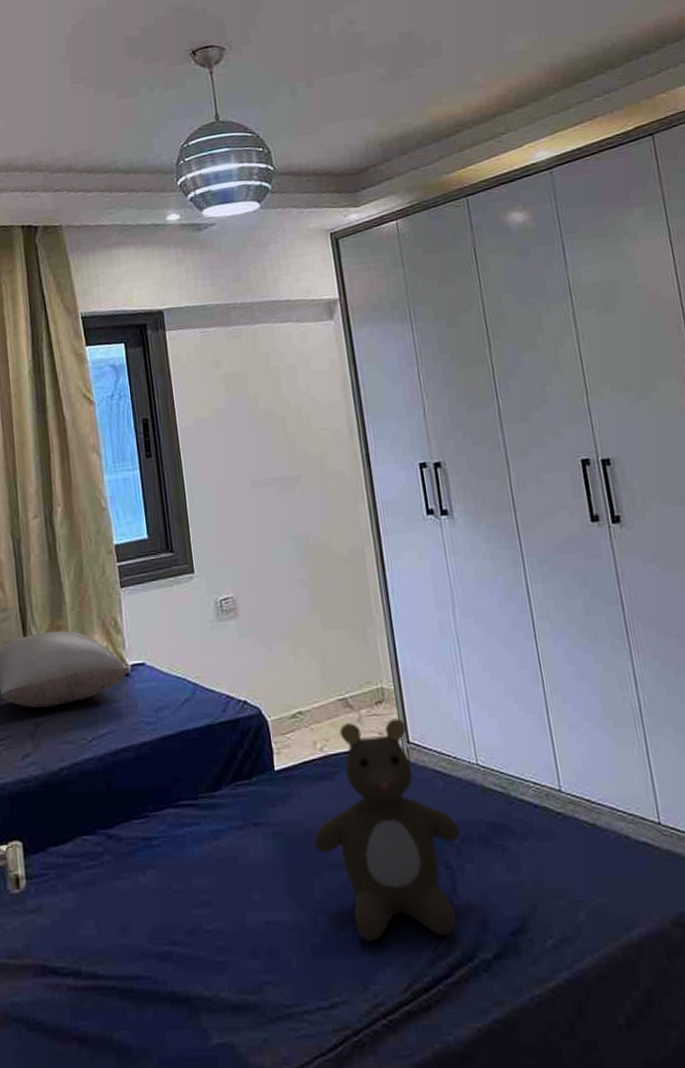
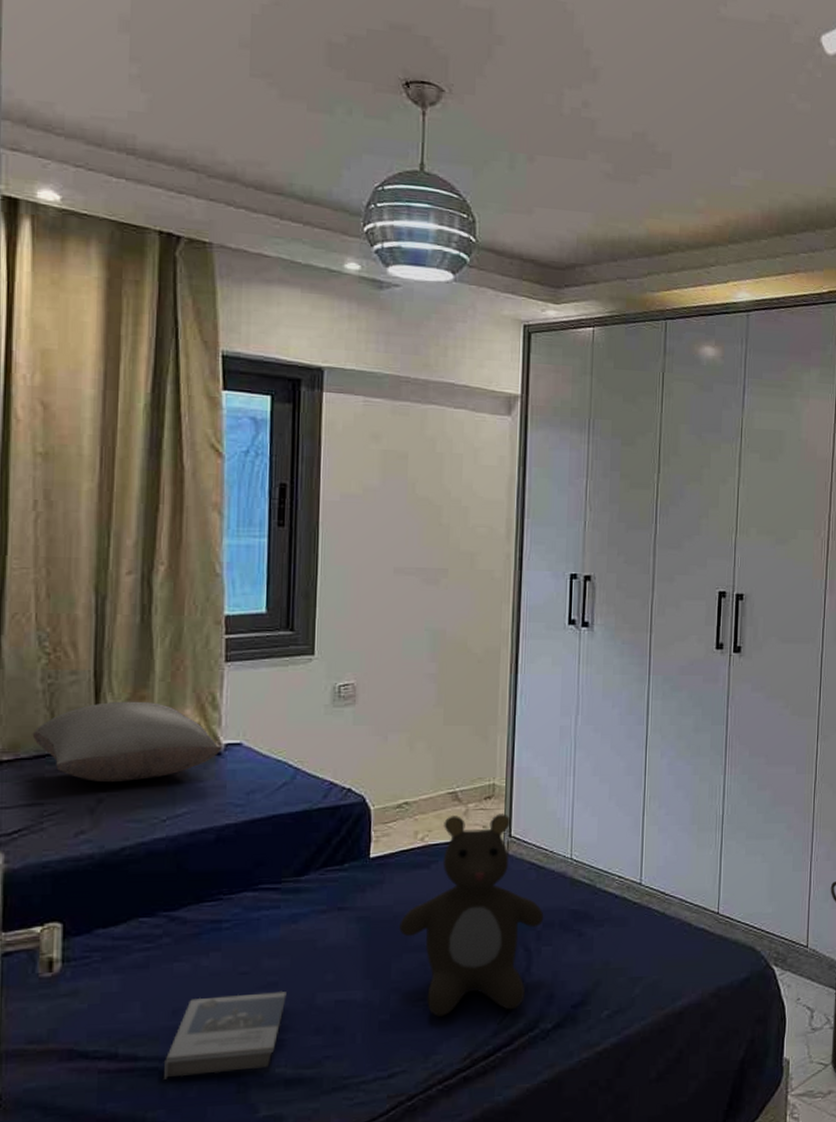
hardback book: none [121,910,220,999] -> present [164,990,287,1080]

